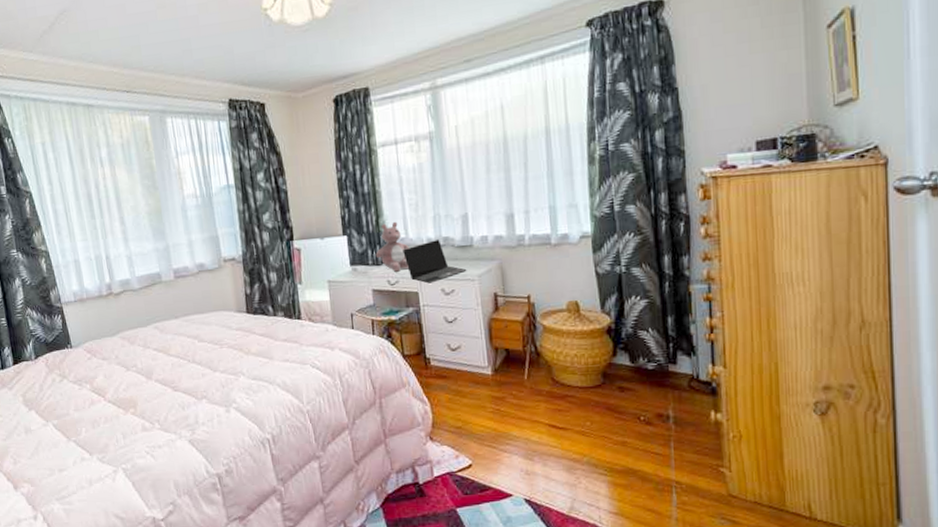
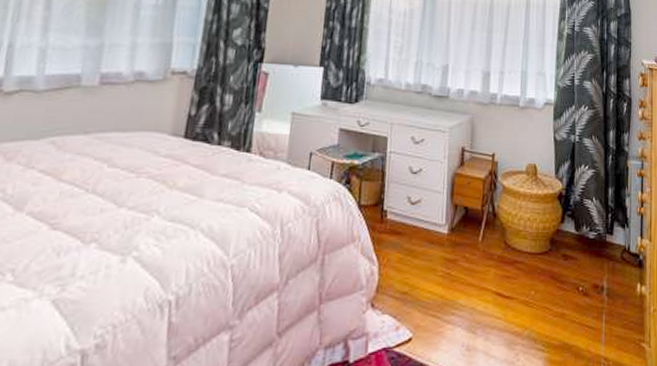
stuffed animal: present [375,221,409,272] -> none [350,61,387,113]
laptop: present [401,240,467,284] -> none [378,86,440,130]

